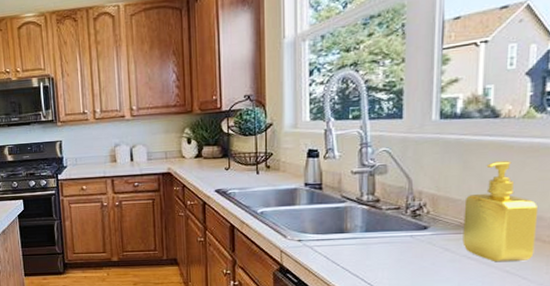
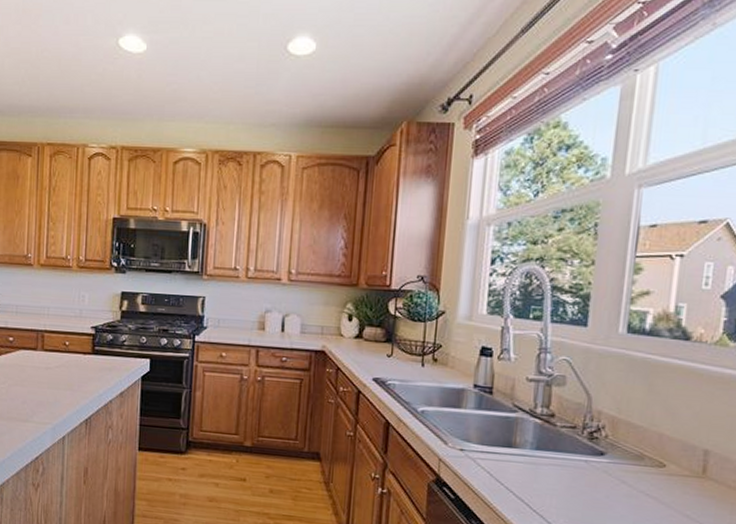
soap dispenser: present [462,160,539,262] -> none [641,388,726,506]

